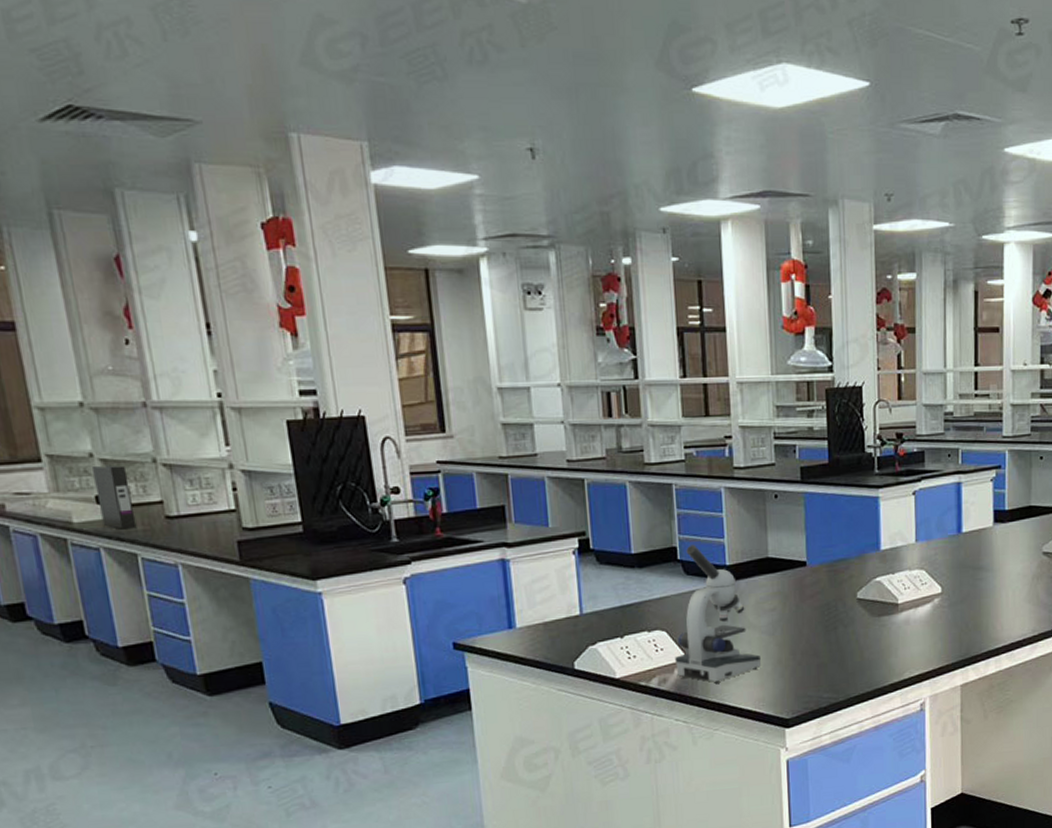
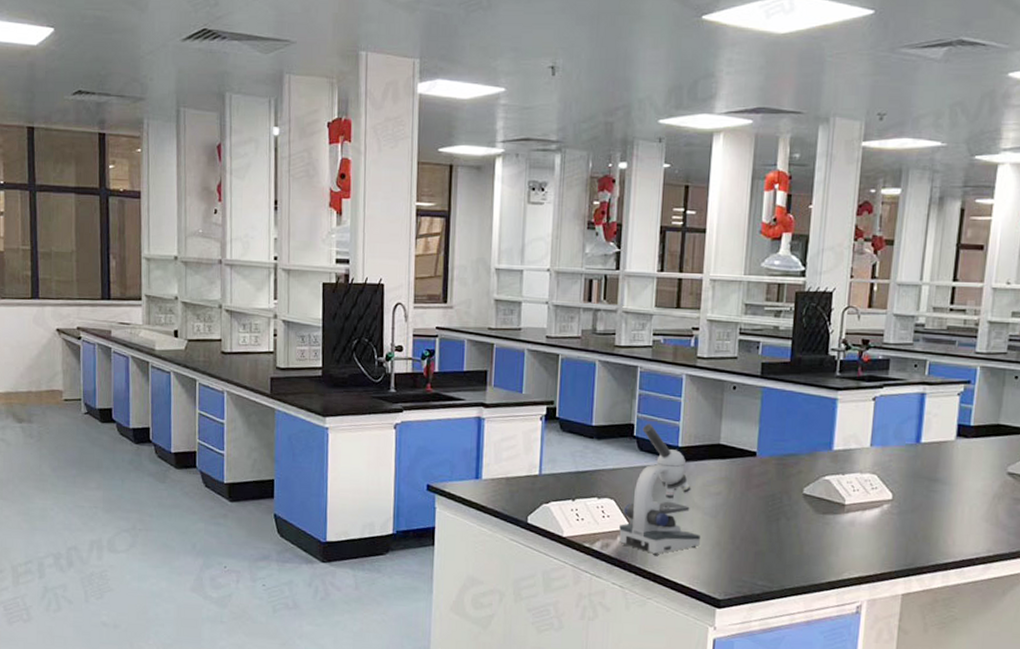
binder: present [91,464,137,530] -> none [175,306,200,359]

